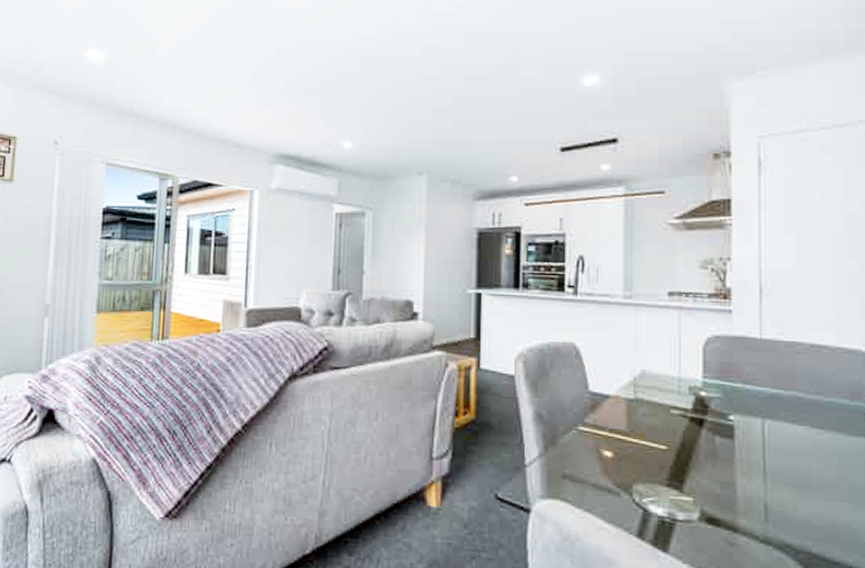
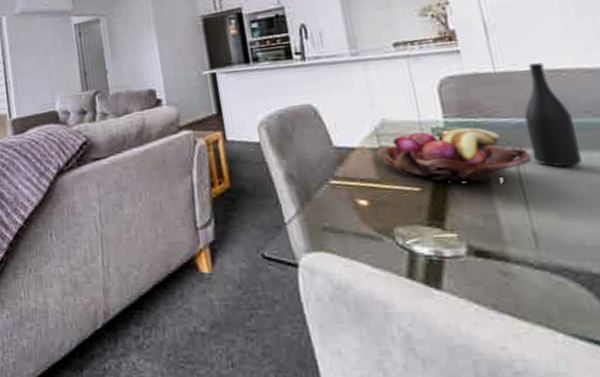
fruit basket: none [632,388,778,449] -> present [377,127,532,183]
wine bottle: none [779,335,824,445] -> present [524,63,582,167]

